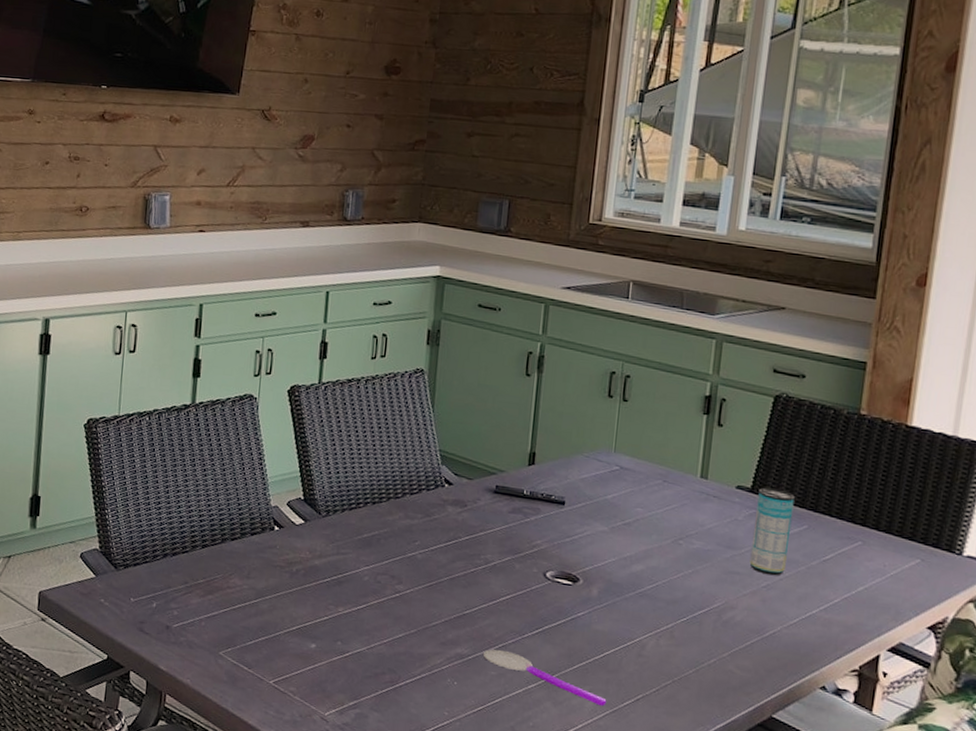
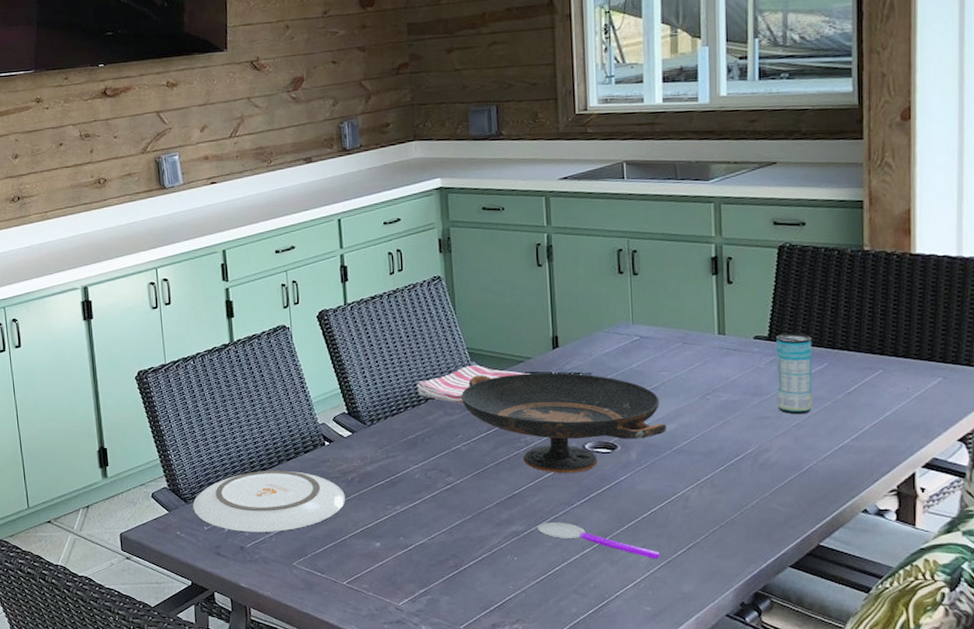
plate: none [122,546,287,616] -> present [193,470,345,532]
dish towel: none [380,468,501,510] -> present [417,364,530,405]
decorative bowl: none [425,480,634,602] -> present [462,372,667,473]

